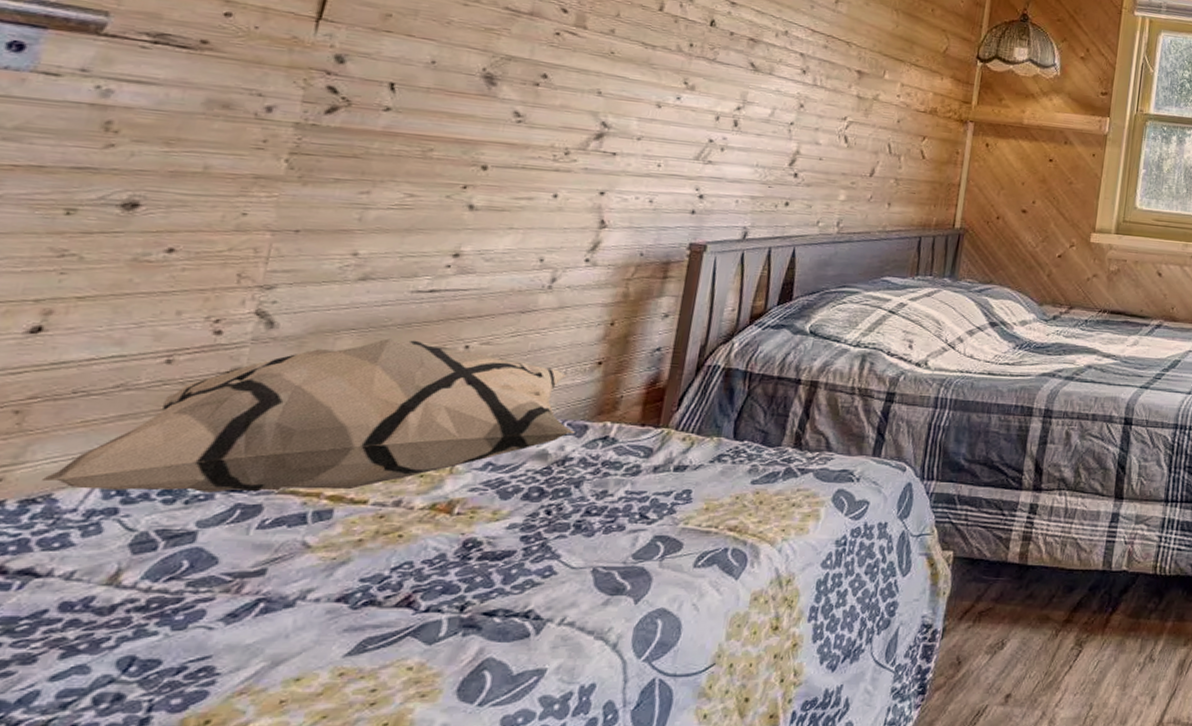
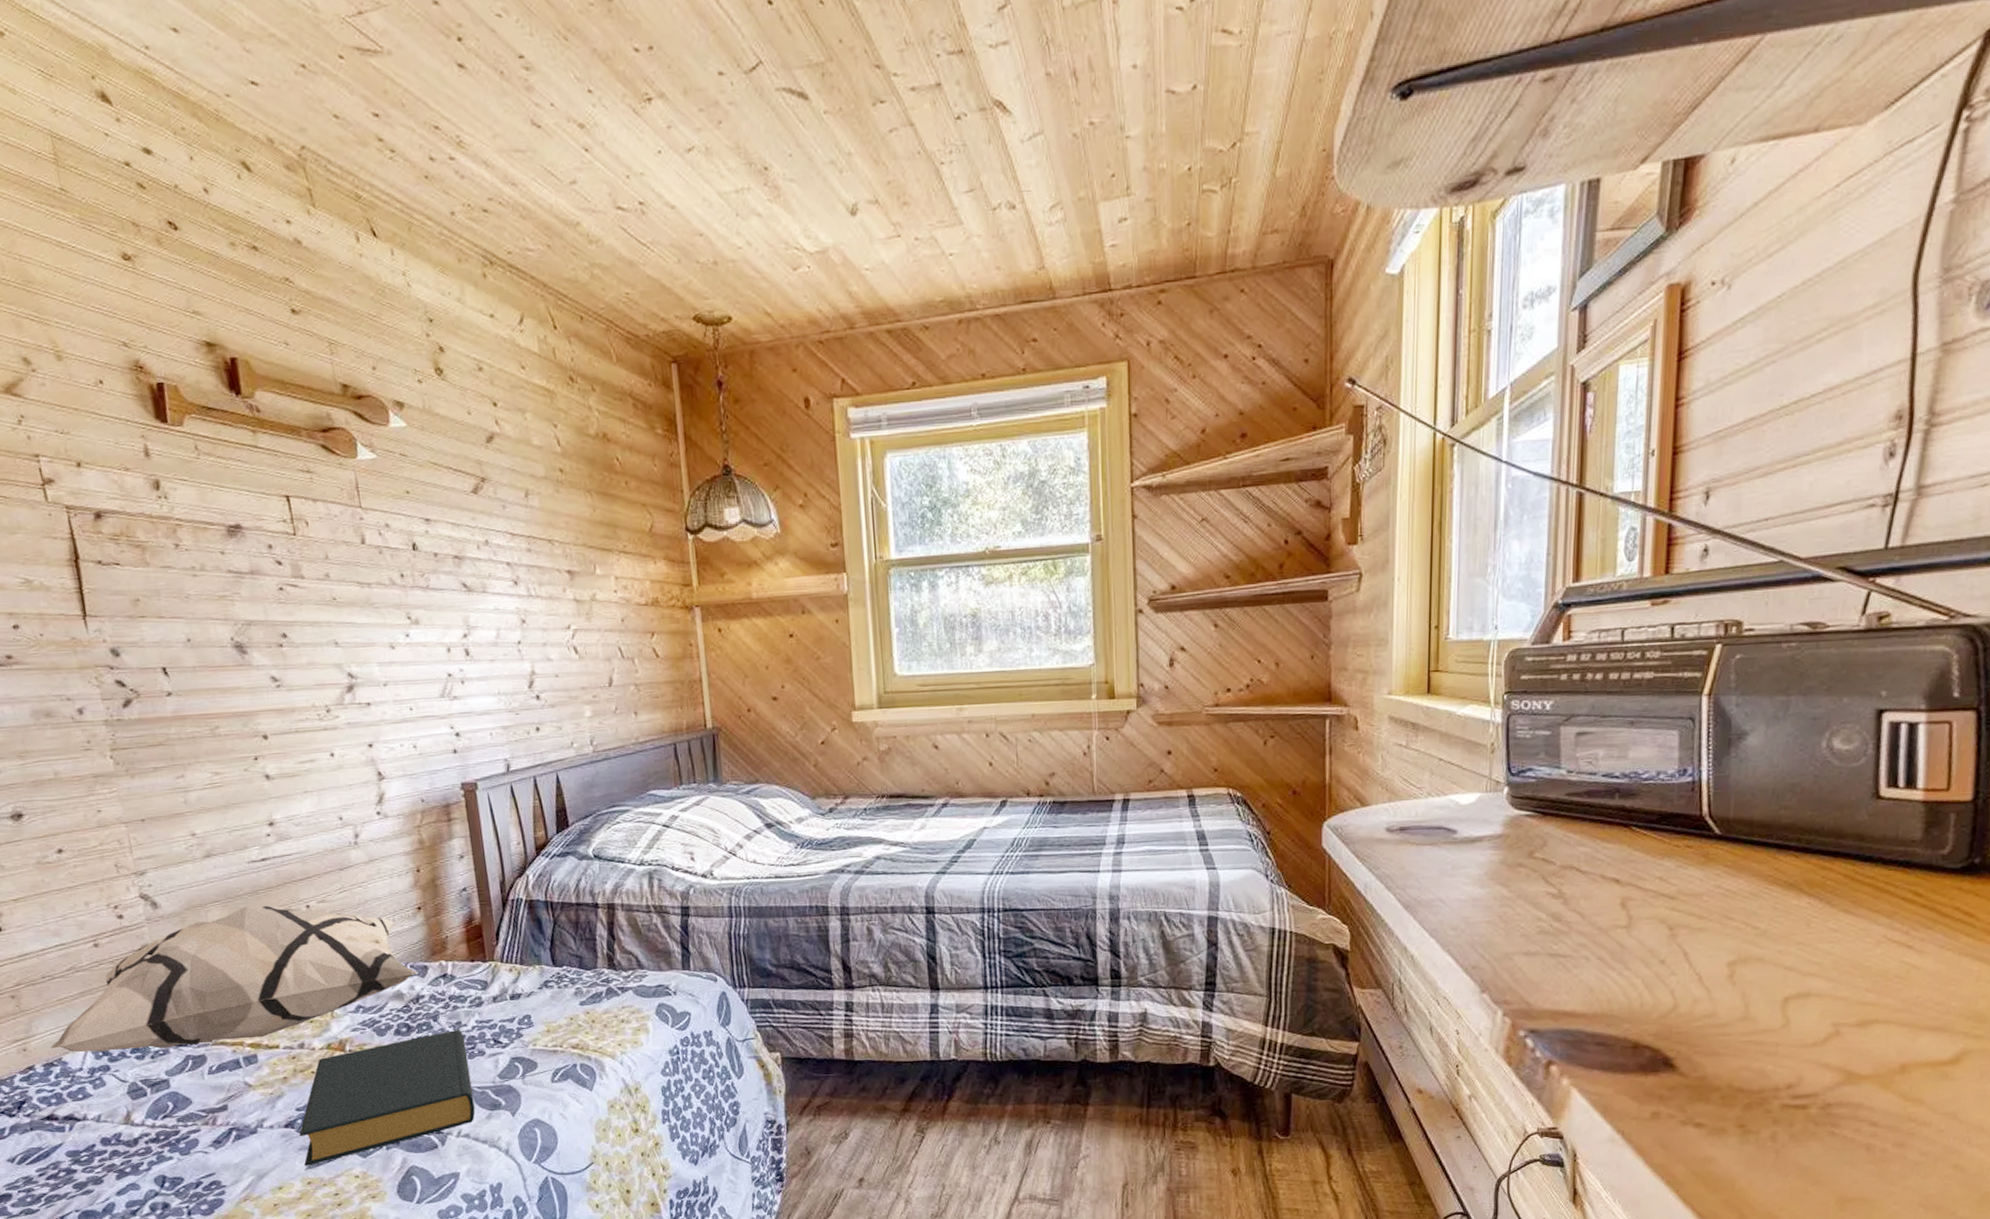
hardback book: none [344,498,606,652] -> present [299,1029,476,1166]

